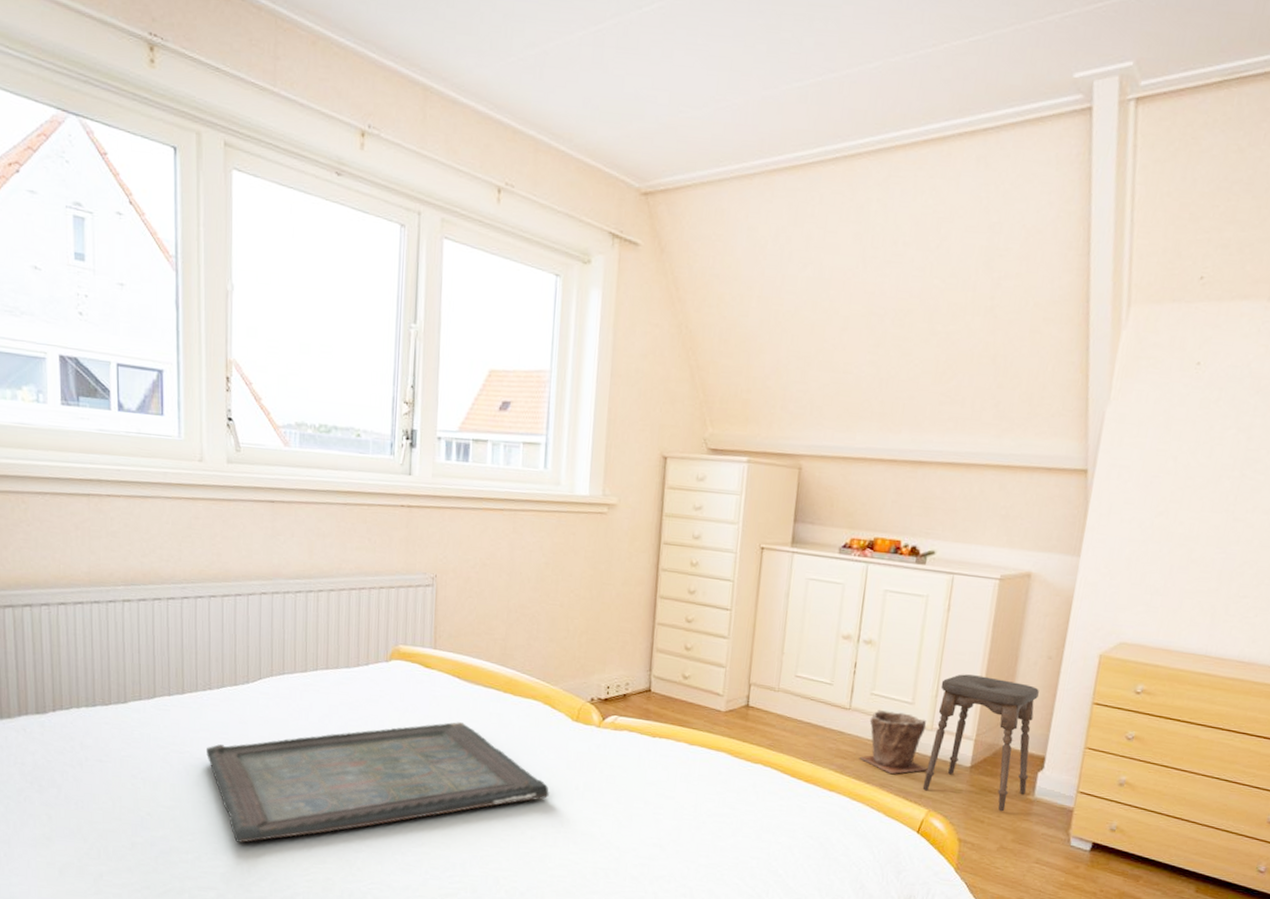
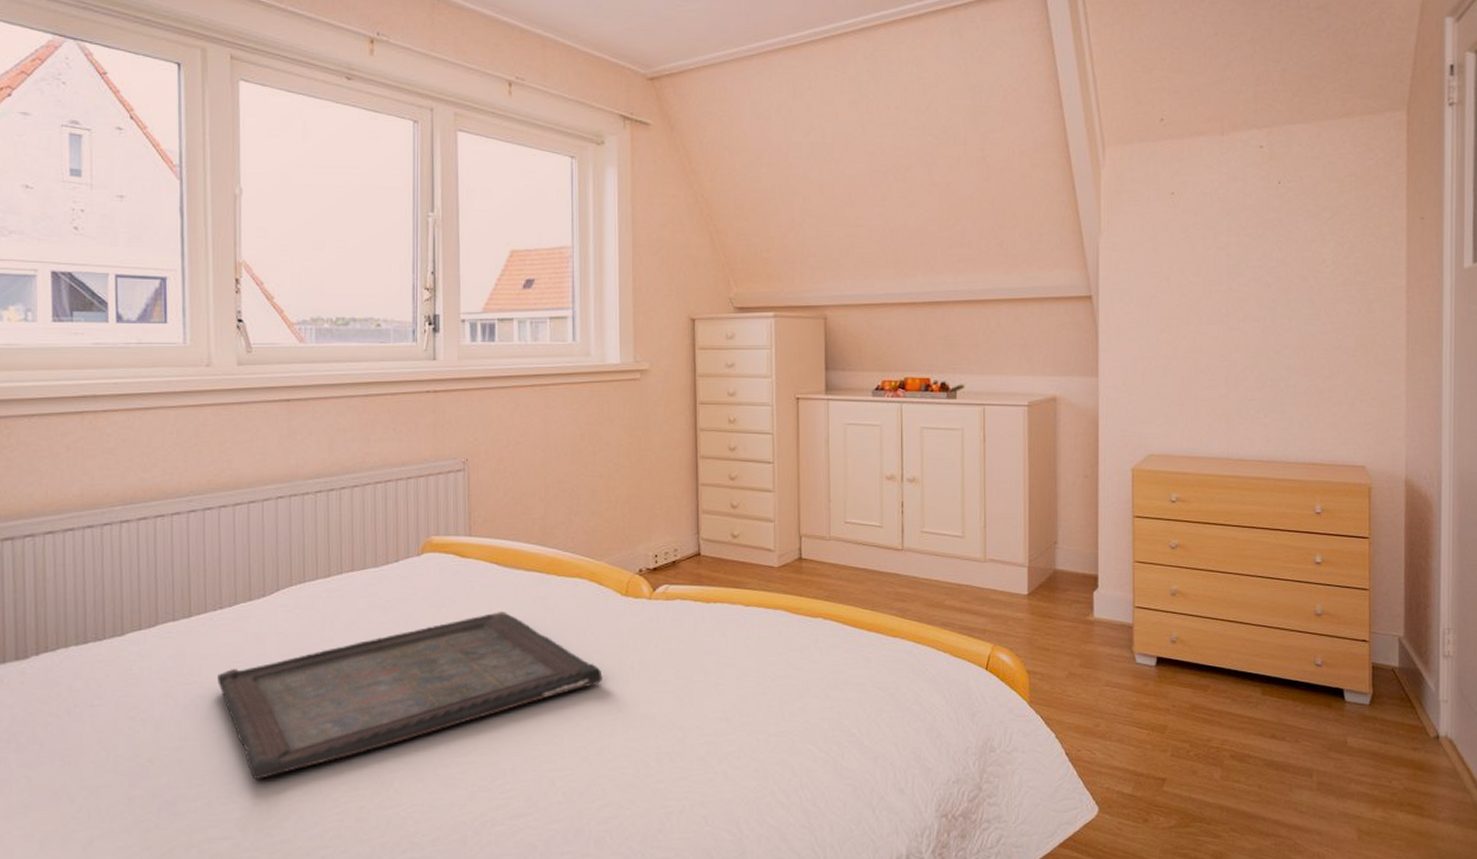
plant pot: present [859,709,928,774] -> none [918,546,987,611]
stool: present [922,674,1039,812] -> none [984,502,1086,637]

